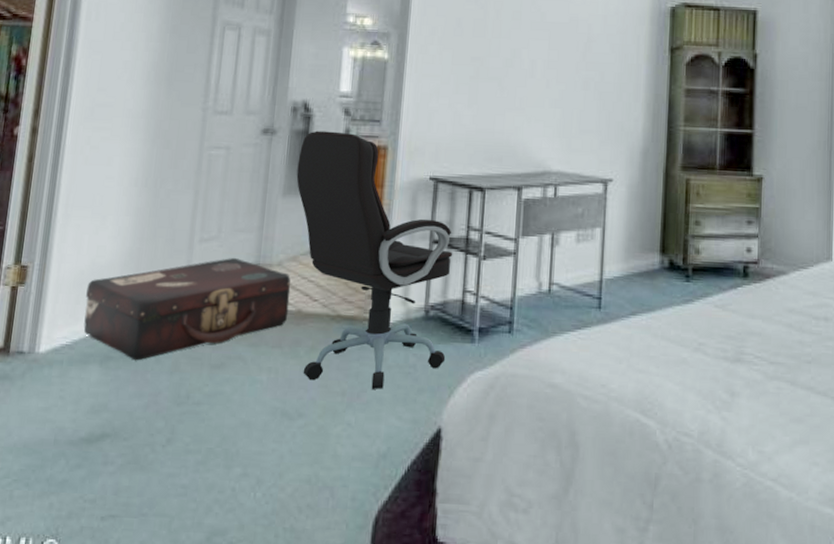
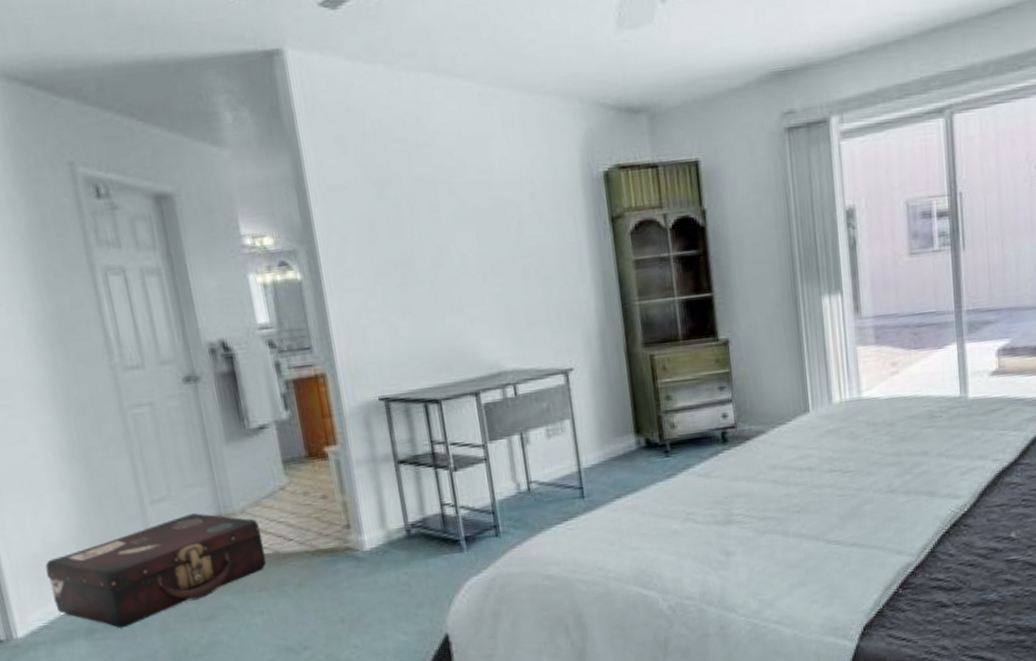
office chair: present [296,131,453,390] -> none [231,366,438,615]

